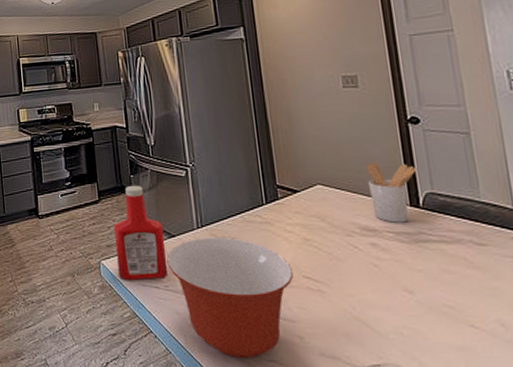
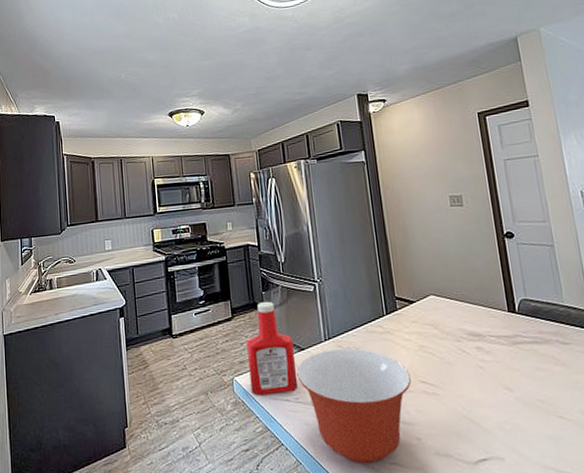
utensil holder: present [365,162,417,223] -> none [470,273,513,328]

